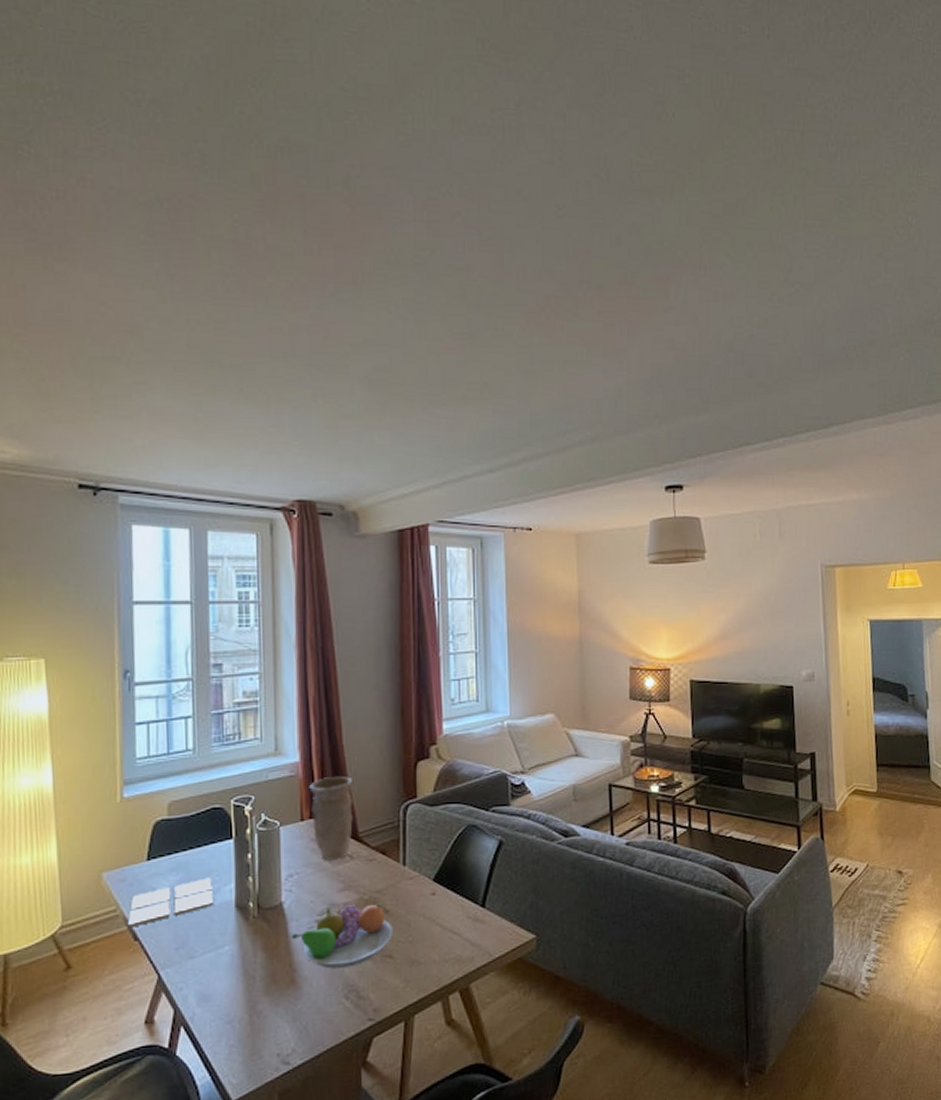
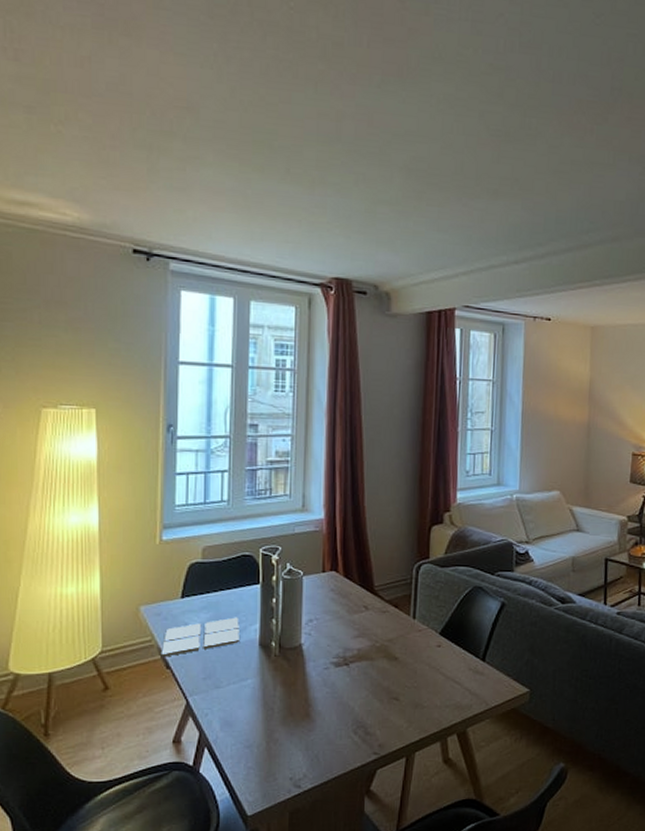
fruit bowl: present [292,903,393,969] -> none [309,649,400,706]
vase: present [309,776,353,861] -> none [332,534,371,610]

